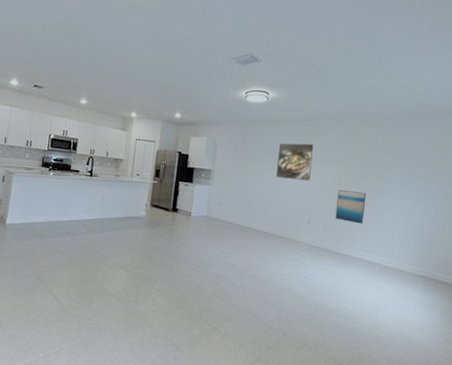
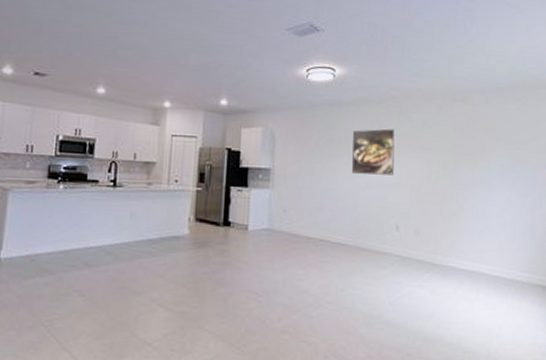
wall art: present [335,190,367,224] -> none [428,184,464,225]

